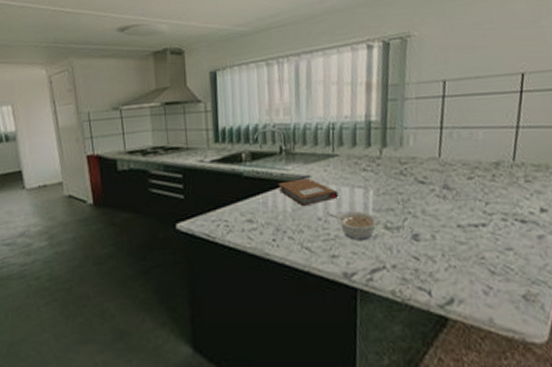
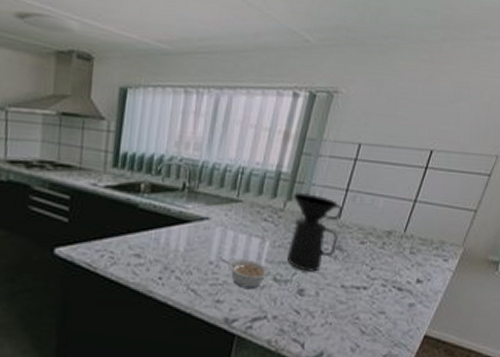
notebook: present [278,177,339,207] -> none [173,219,235,249]
coffee maker: none [388,137,443,216] -> present [286,192,342,272]

